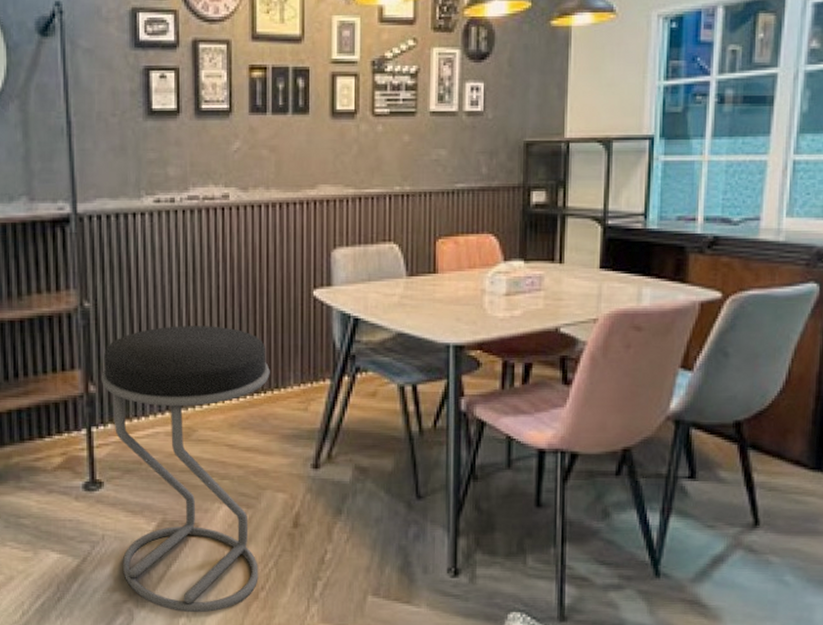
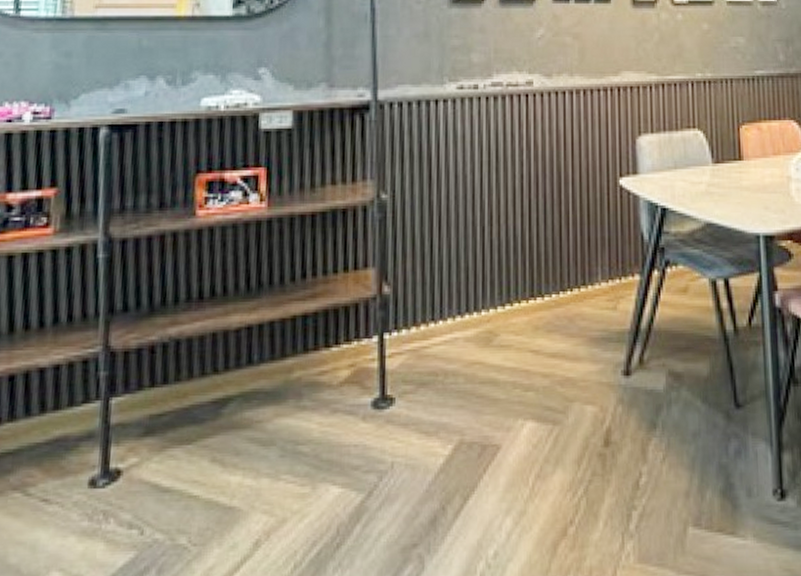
stool: present [100,326,270,613] -> none [396,218,577,557]

